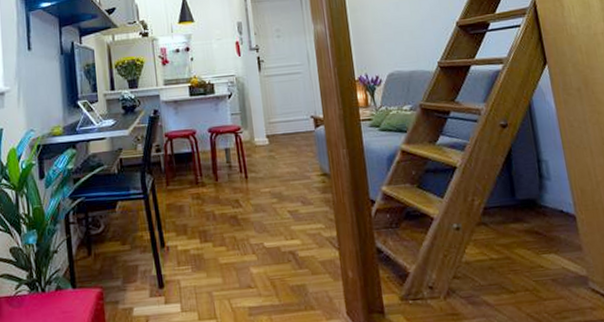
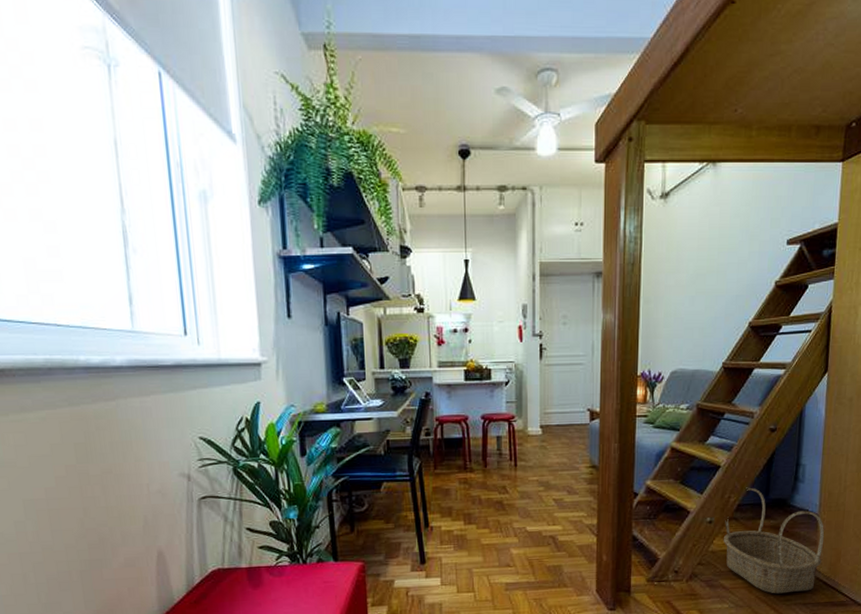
basket: none [473,188,593,311] -> present [723,487,825,594]

